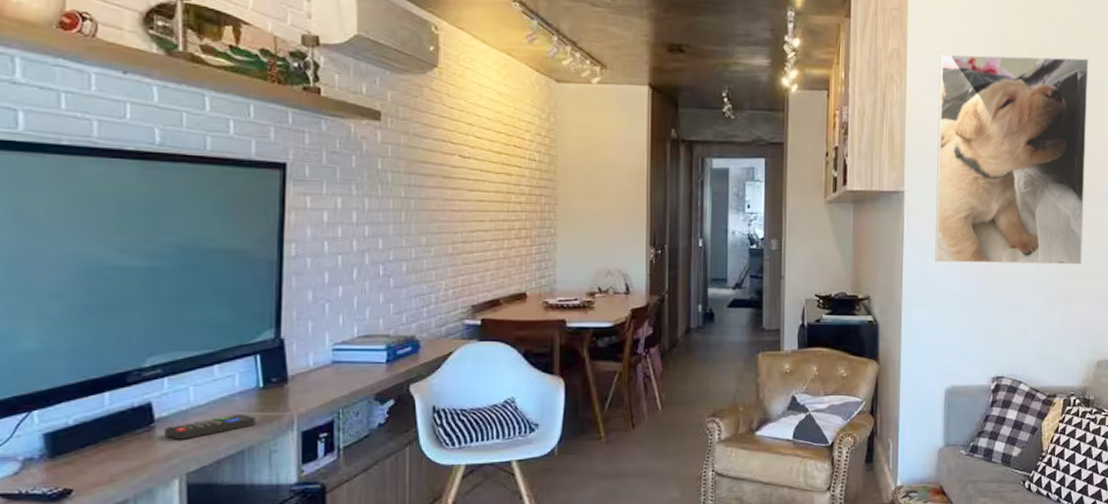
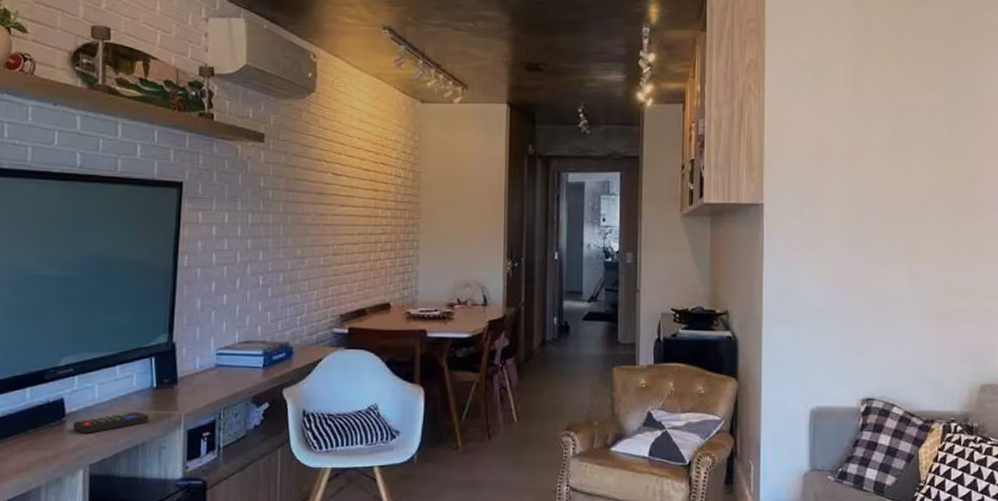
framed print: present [935,55,1089,265] -> none [797,63,962,281]

